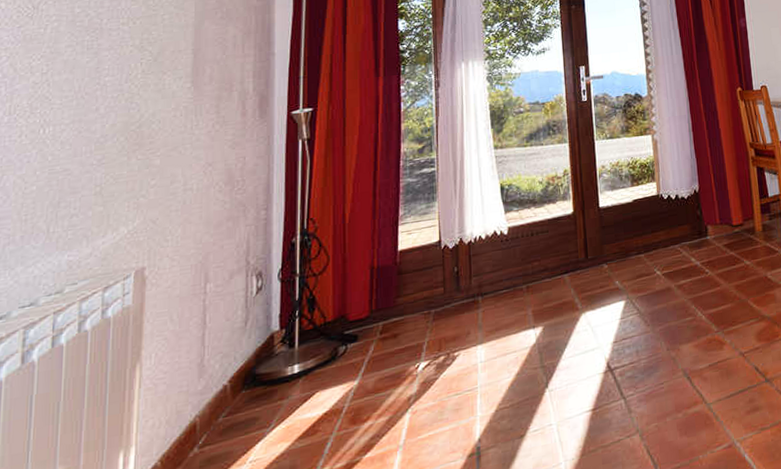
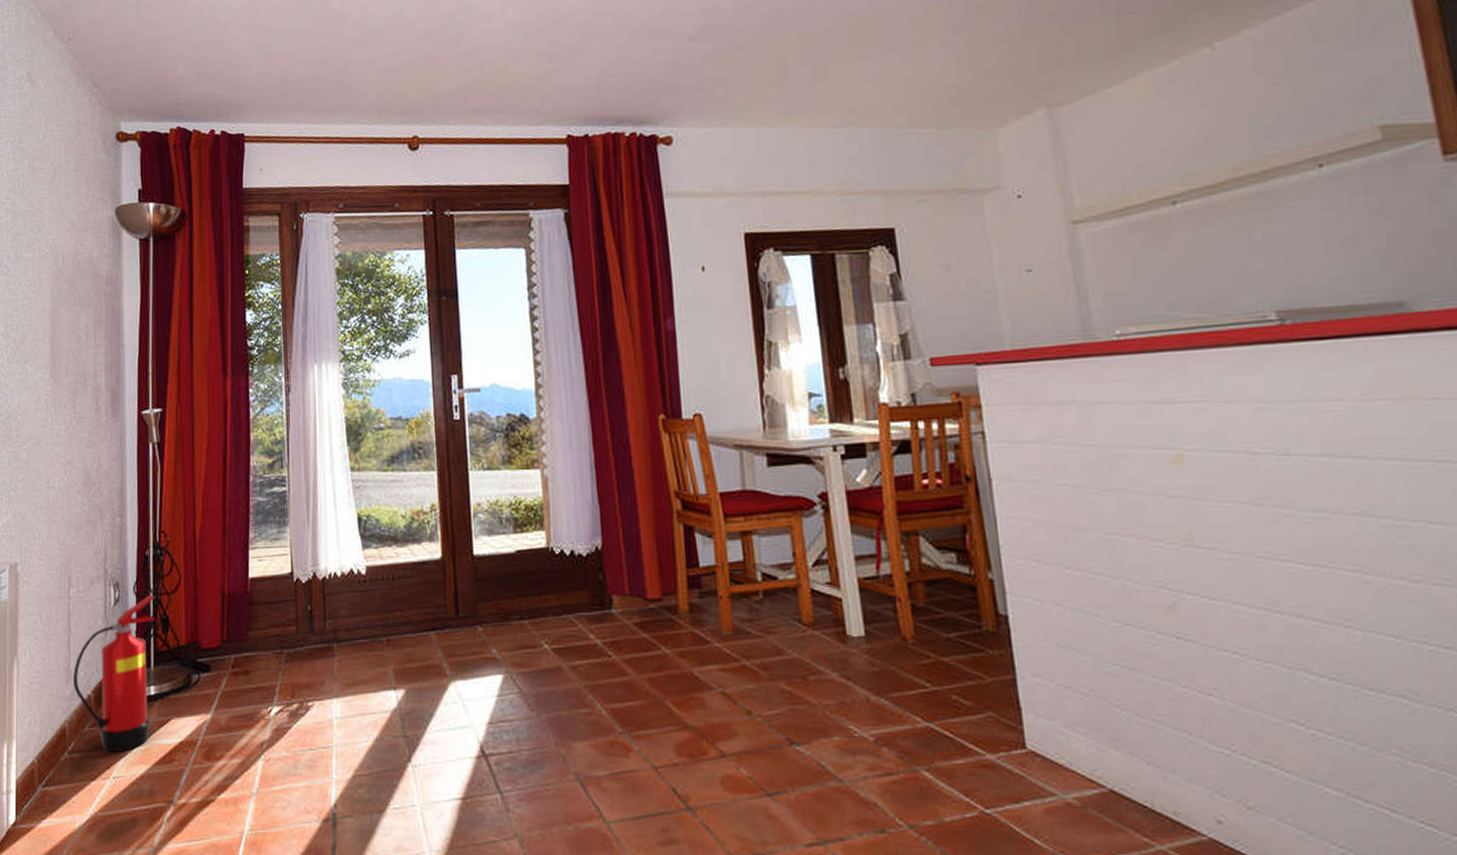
fire extinguisher: none [207,278,302,438] -> present [73,595,156,753]

